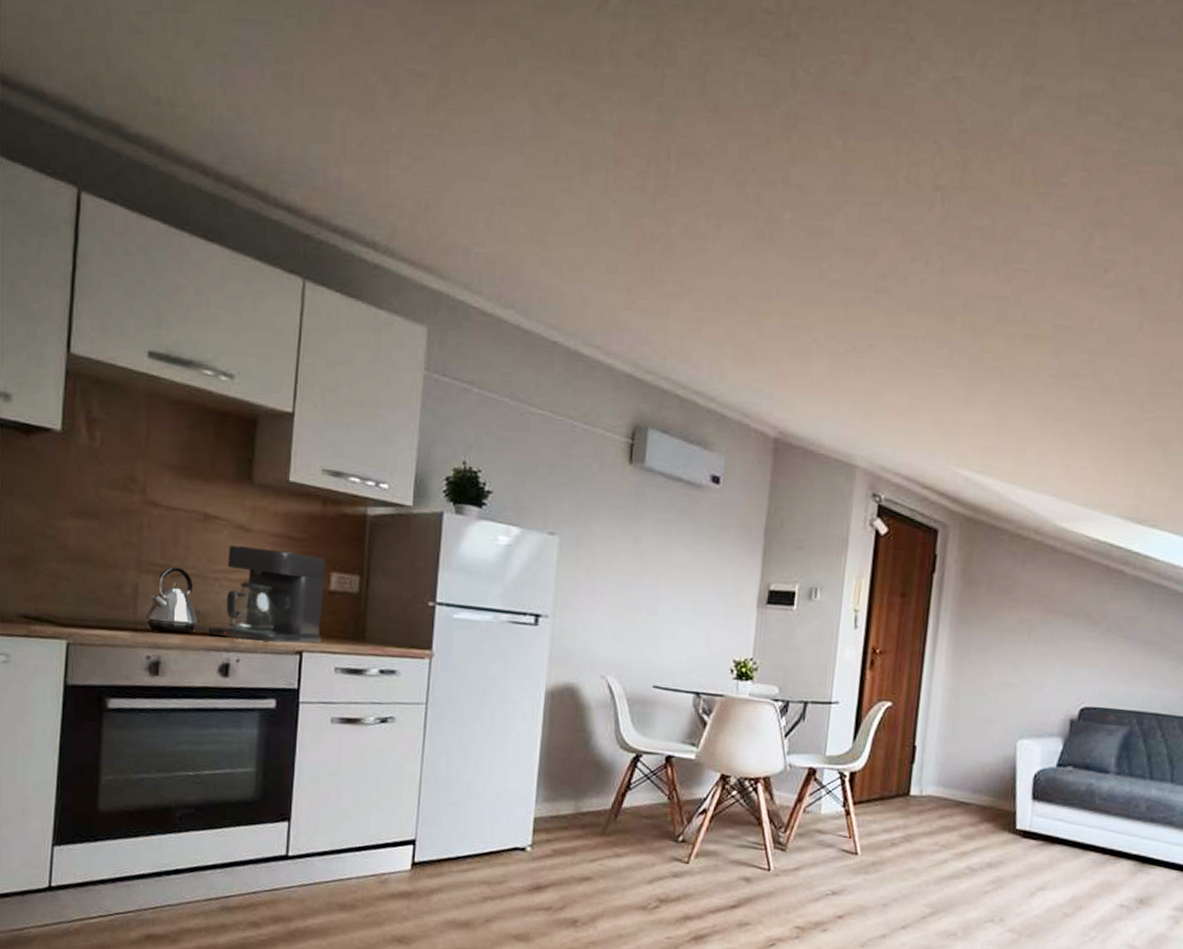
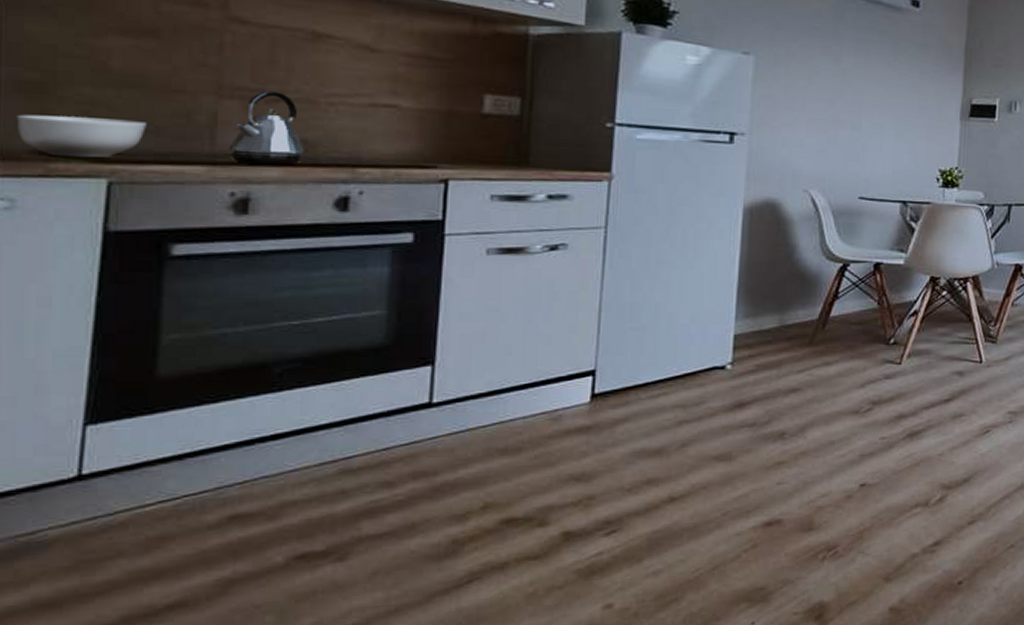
bowl: none [10,584,91,622] -> present [16,114,146,158]
coffee maker: present [208,545,326,643] -> none [319,66,478,172]

